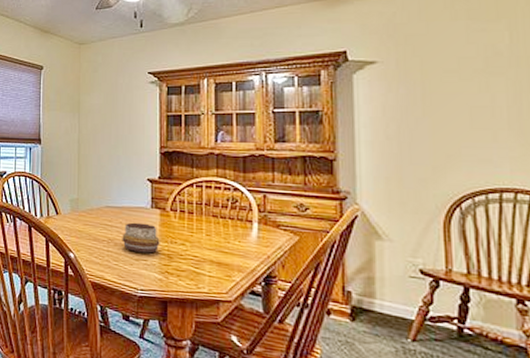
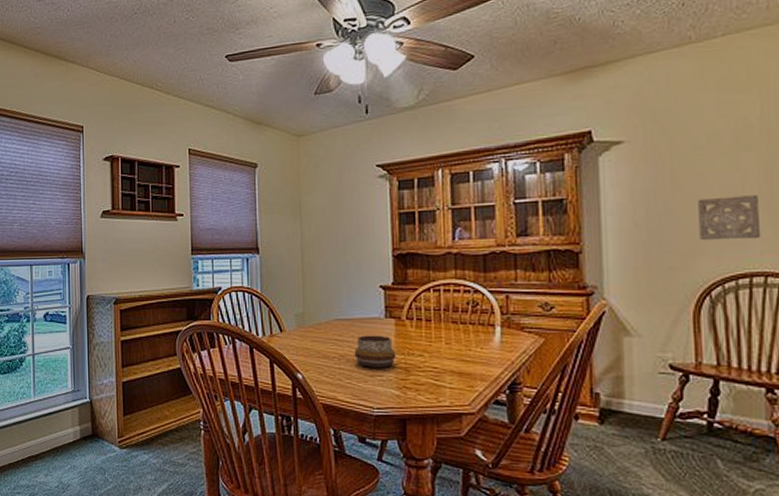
wall ornament: none [448,116,511,158] -> present [698,195,762,241]

